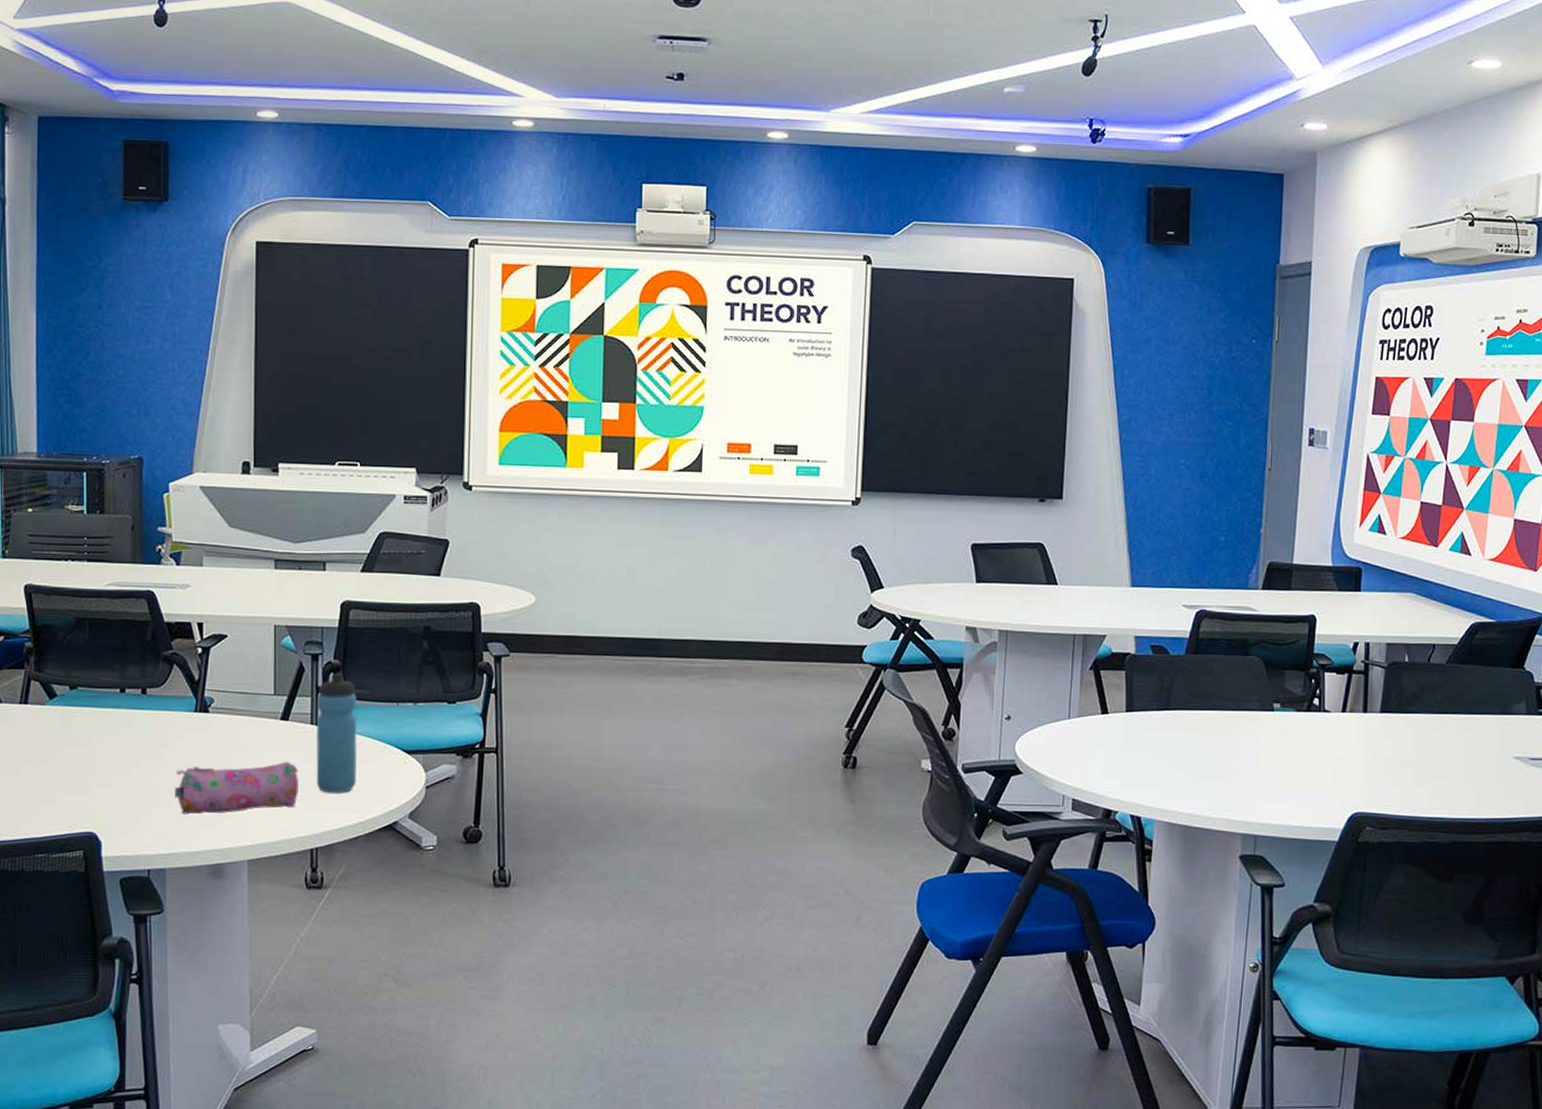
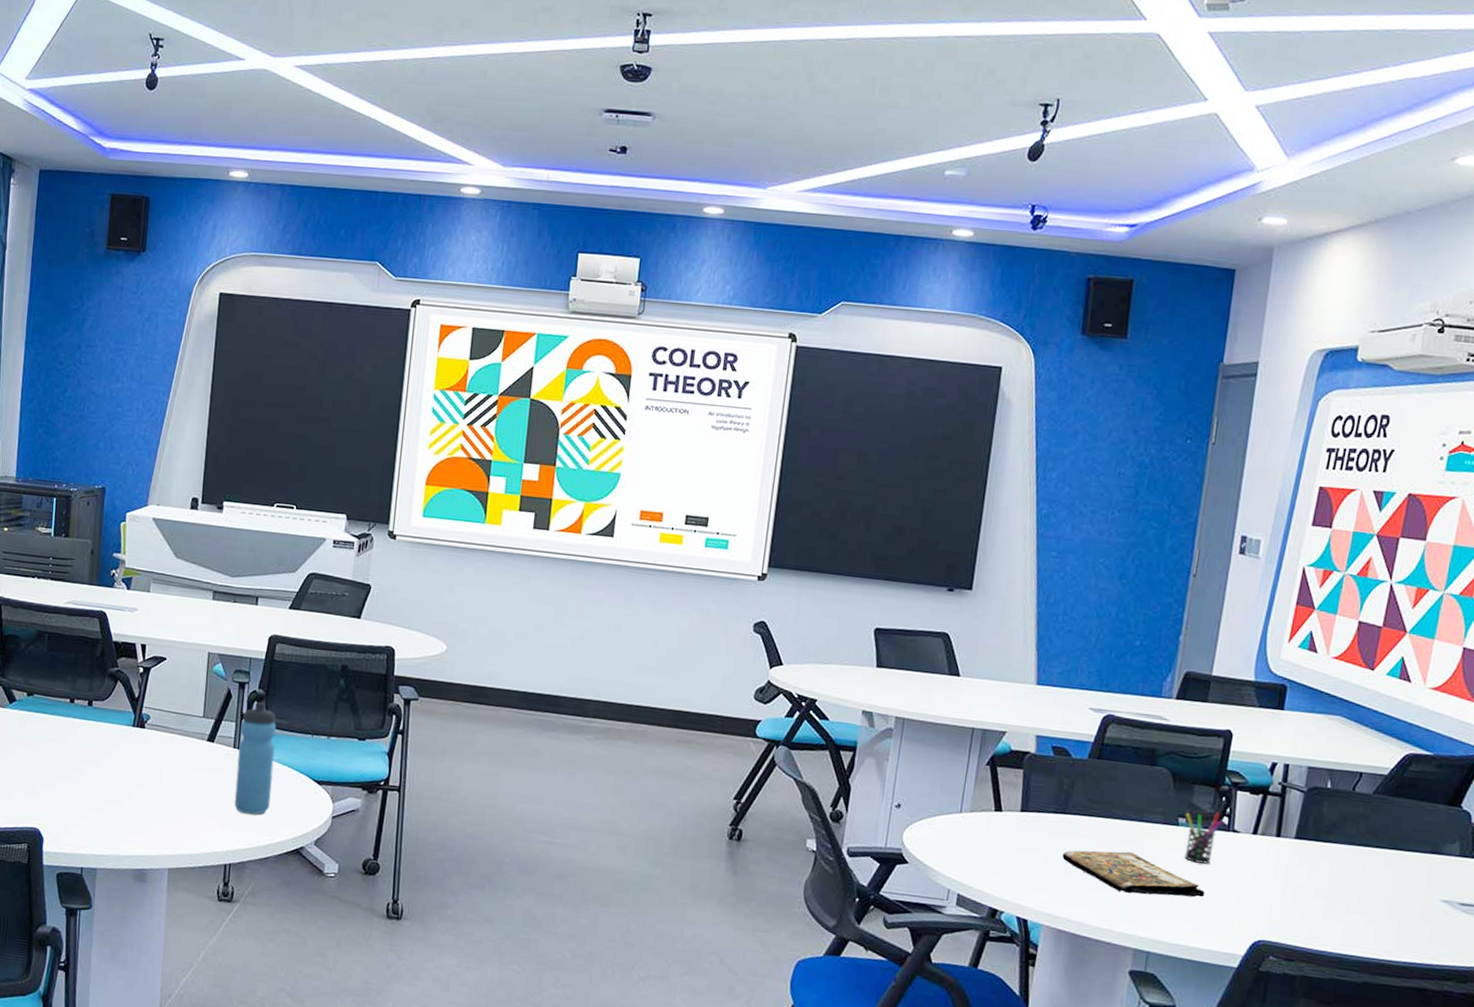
pencil case: present [175,761,299,815] -> none [109,777,219,824]
book: none [1169,740,1303,782] -> present [1062,850,1205,898]
pen holder: none [1279,694,1316,745] -> present [1184,812,1225,864]

